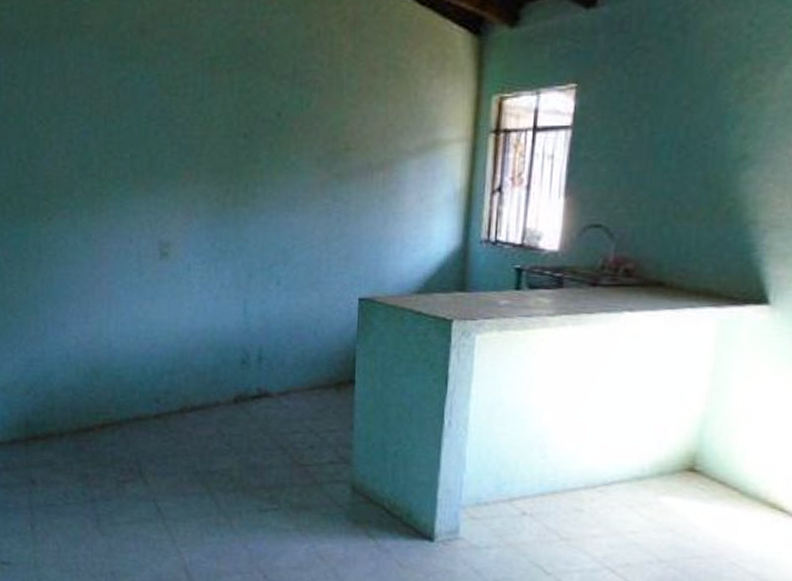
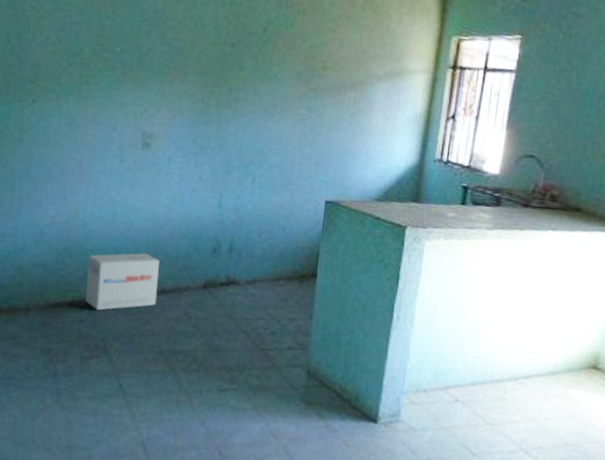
cardboard box: none [115,369,188,432] -> present [85,253,160,311]

